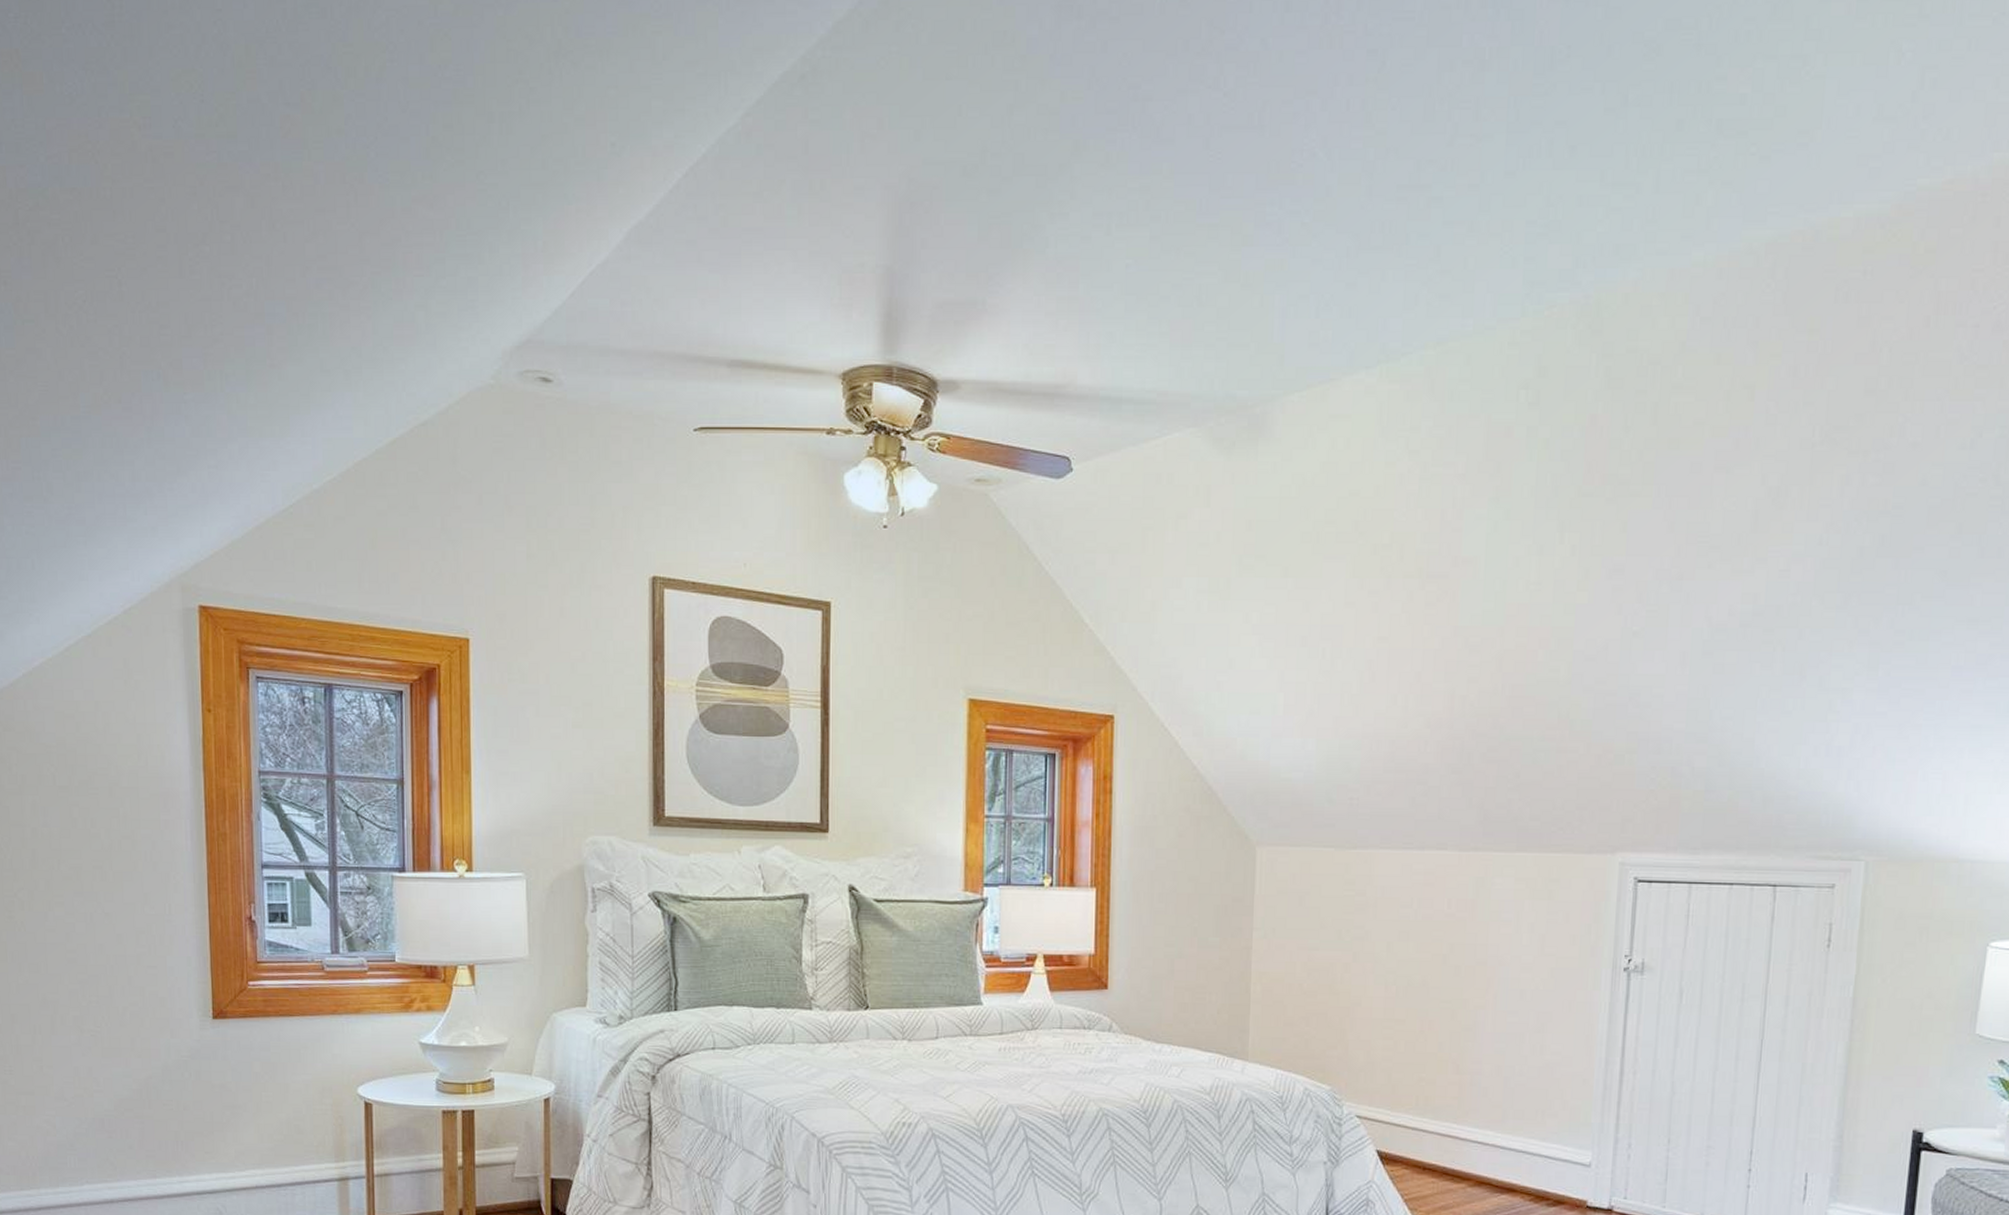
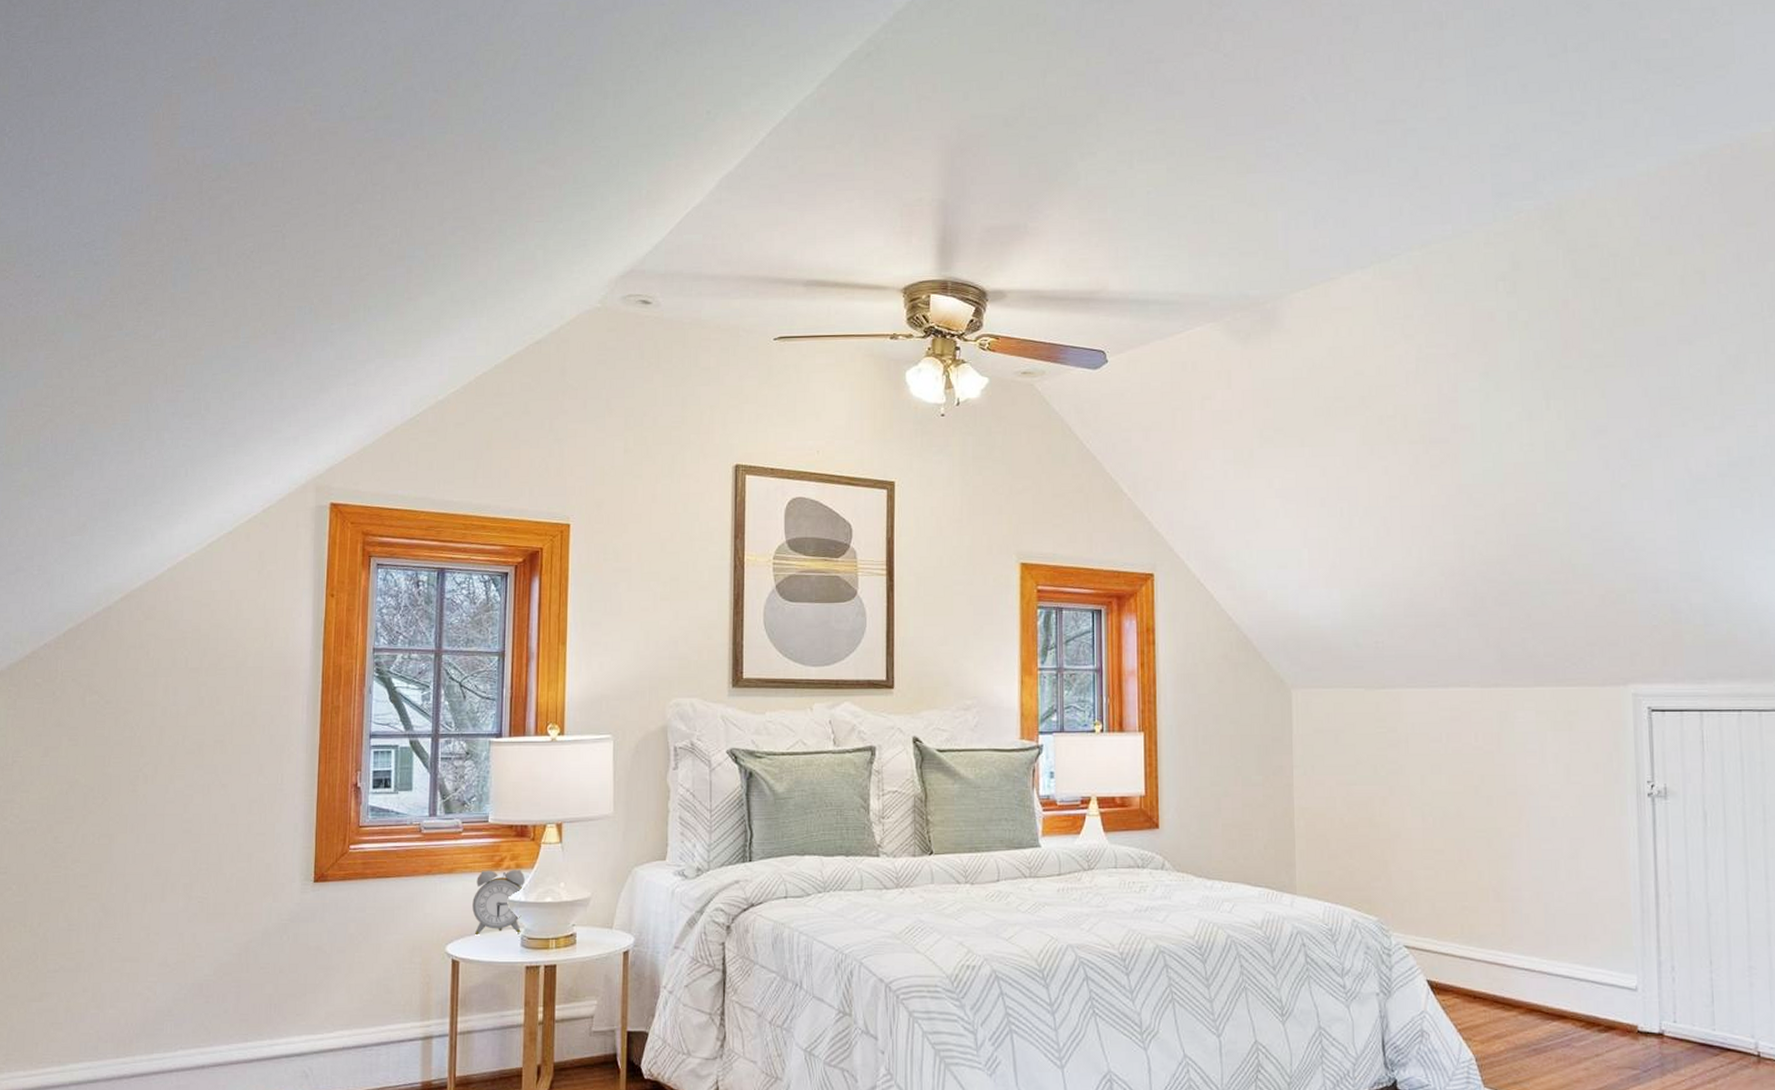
alarm clock: none [383,1011,437,1078] -> present [472,870,525,936]

